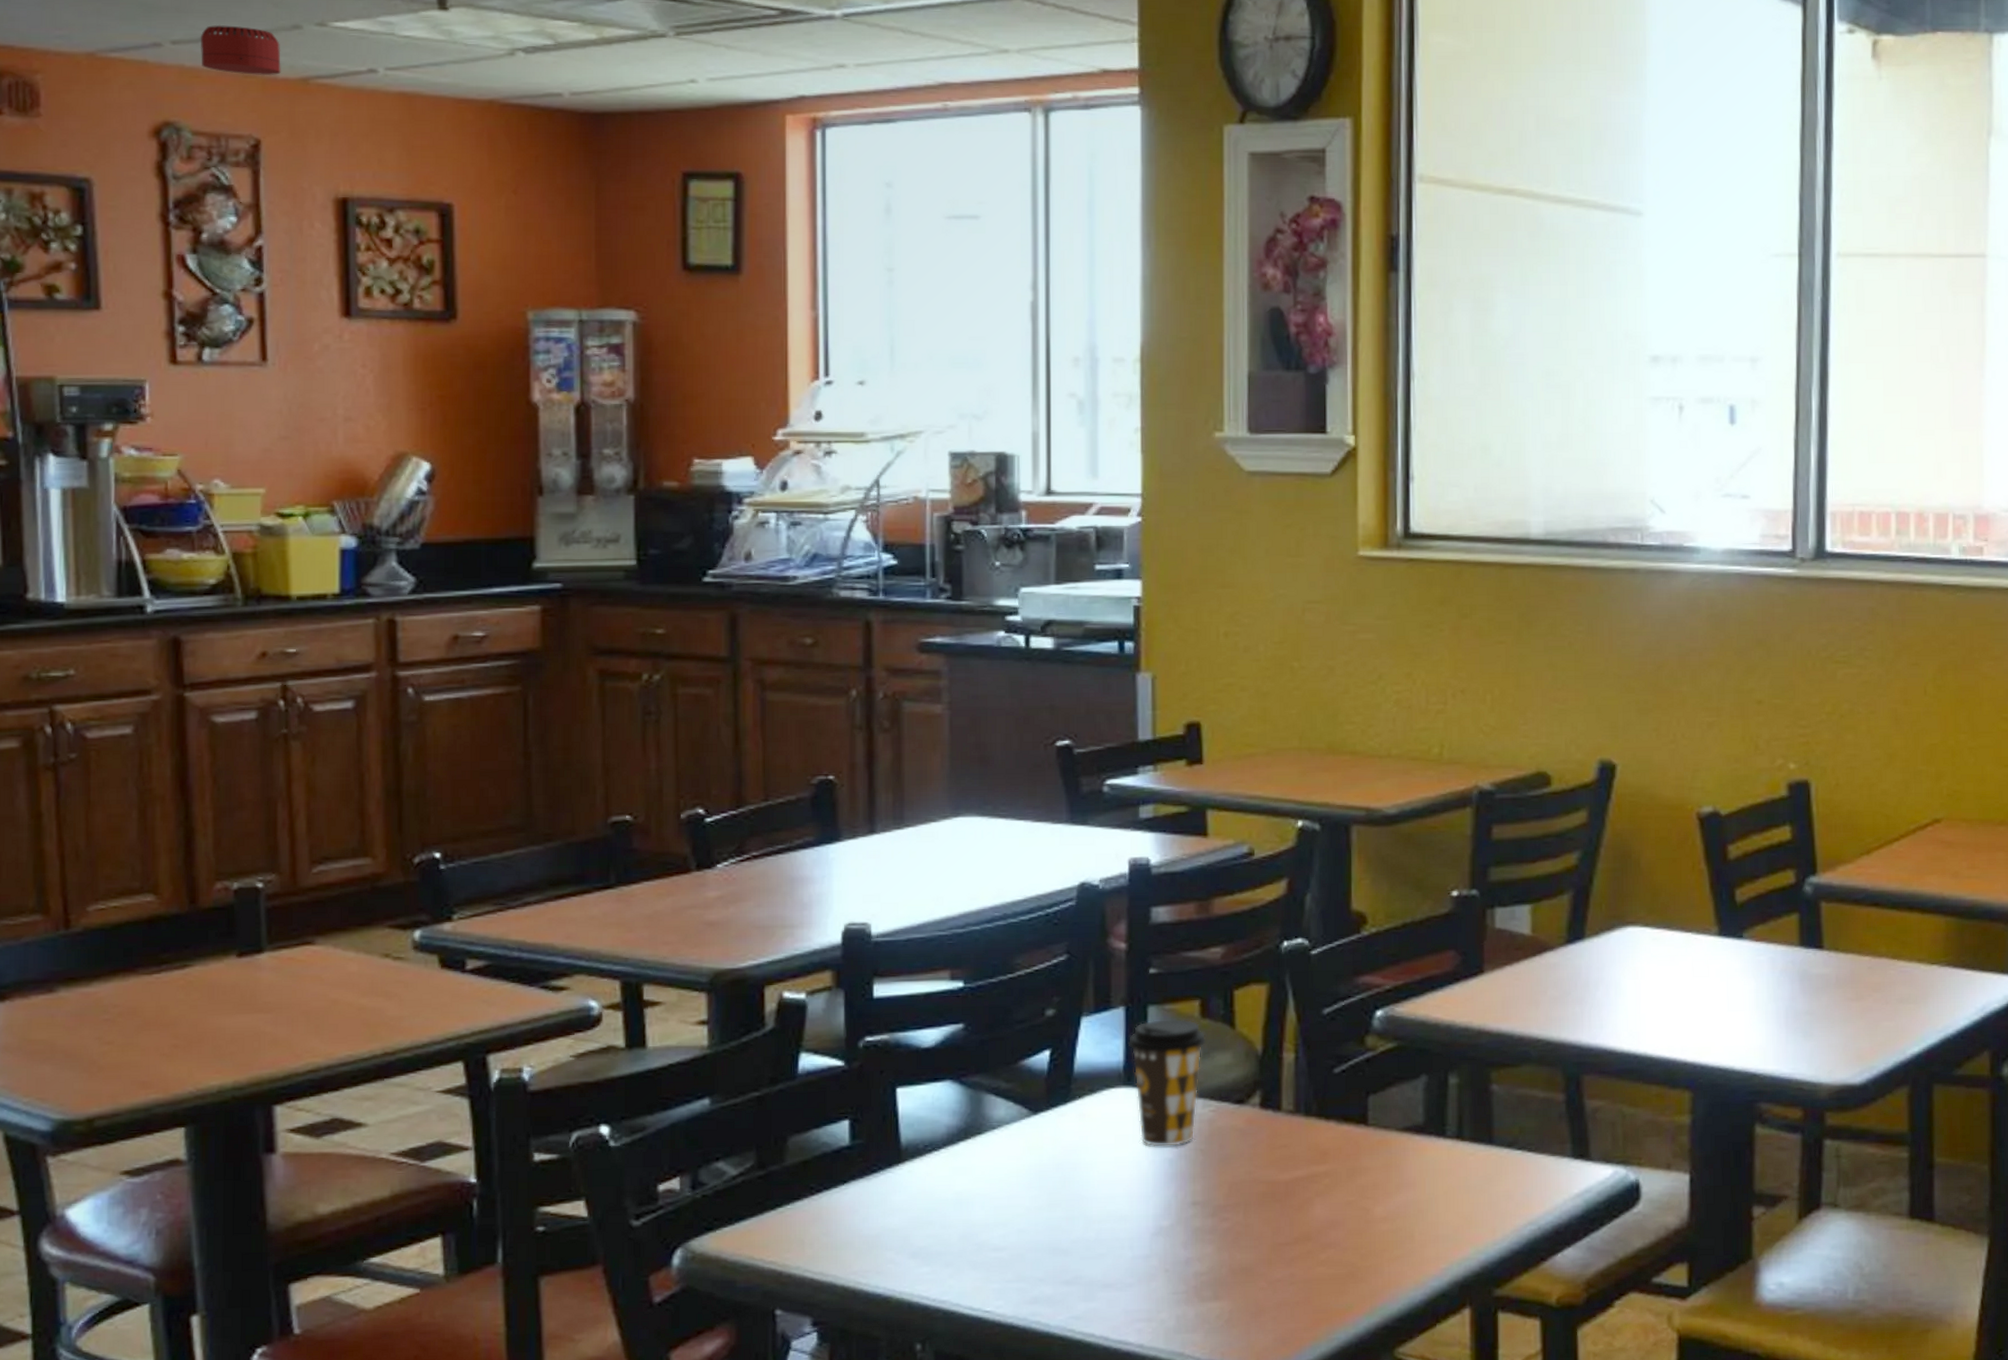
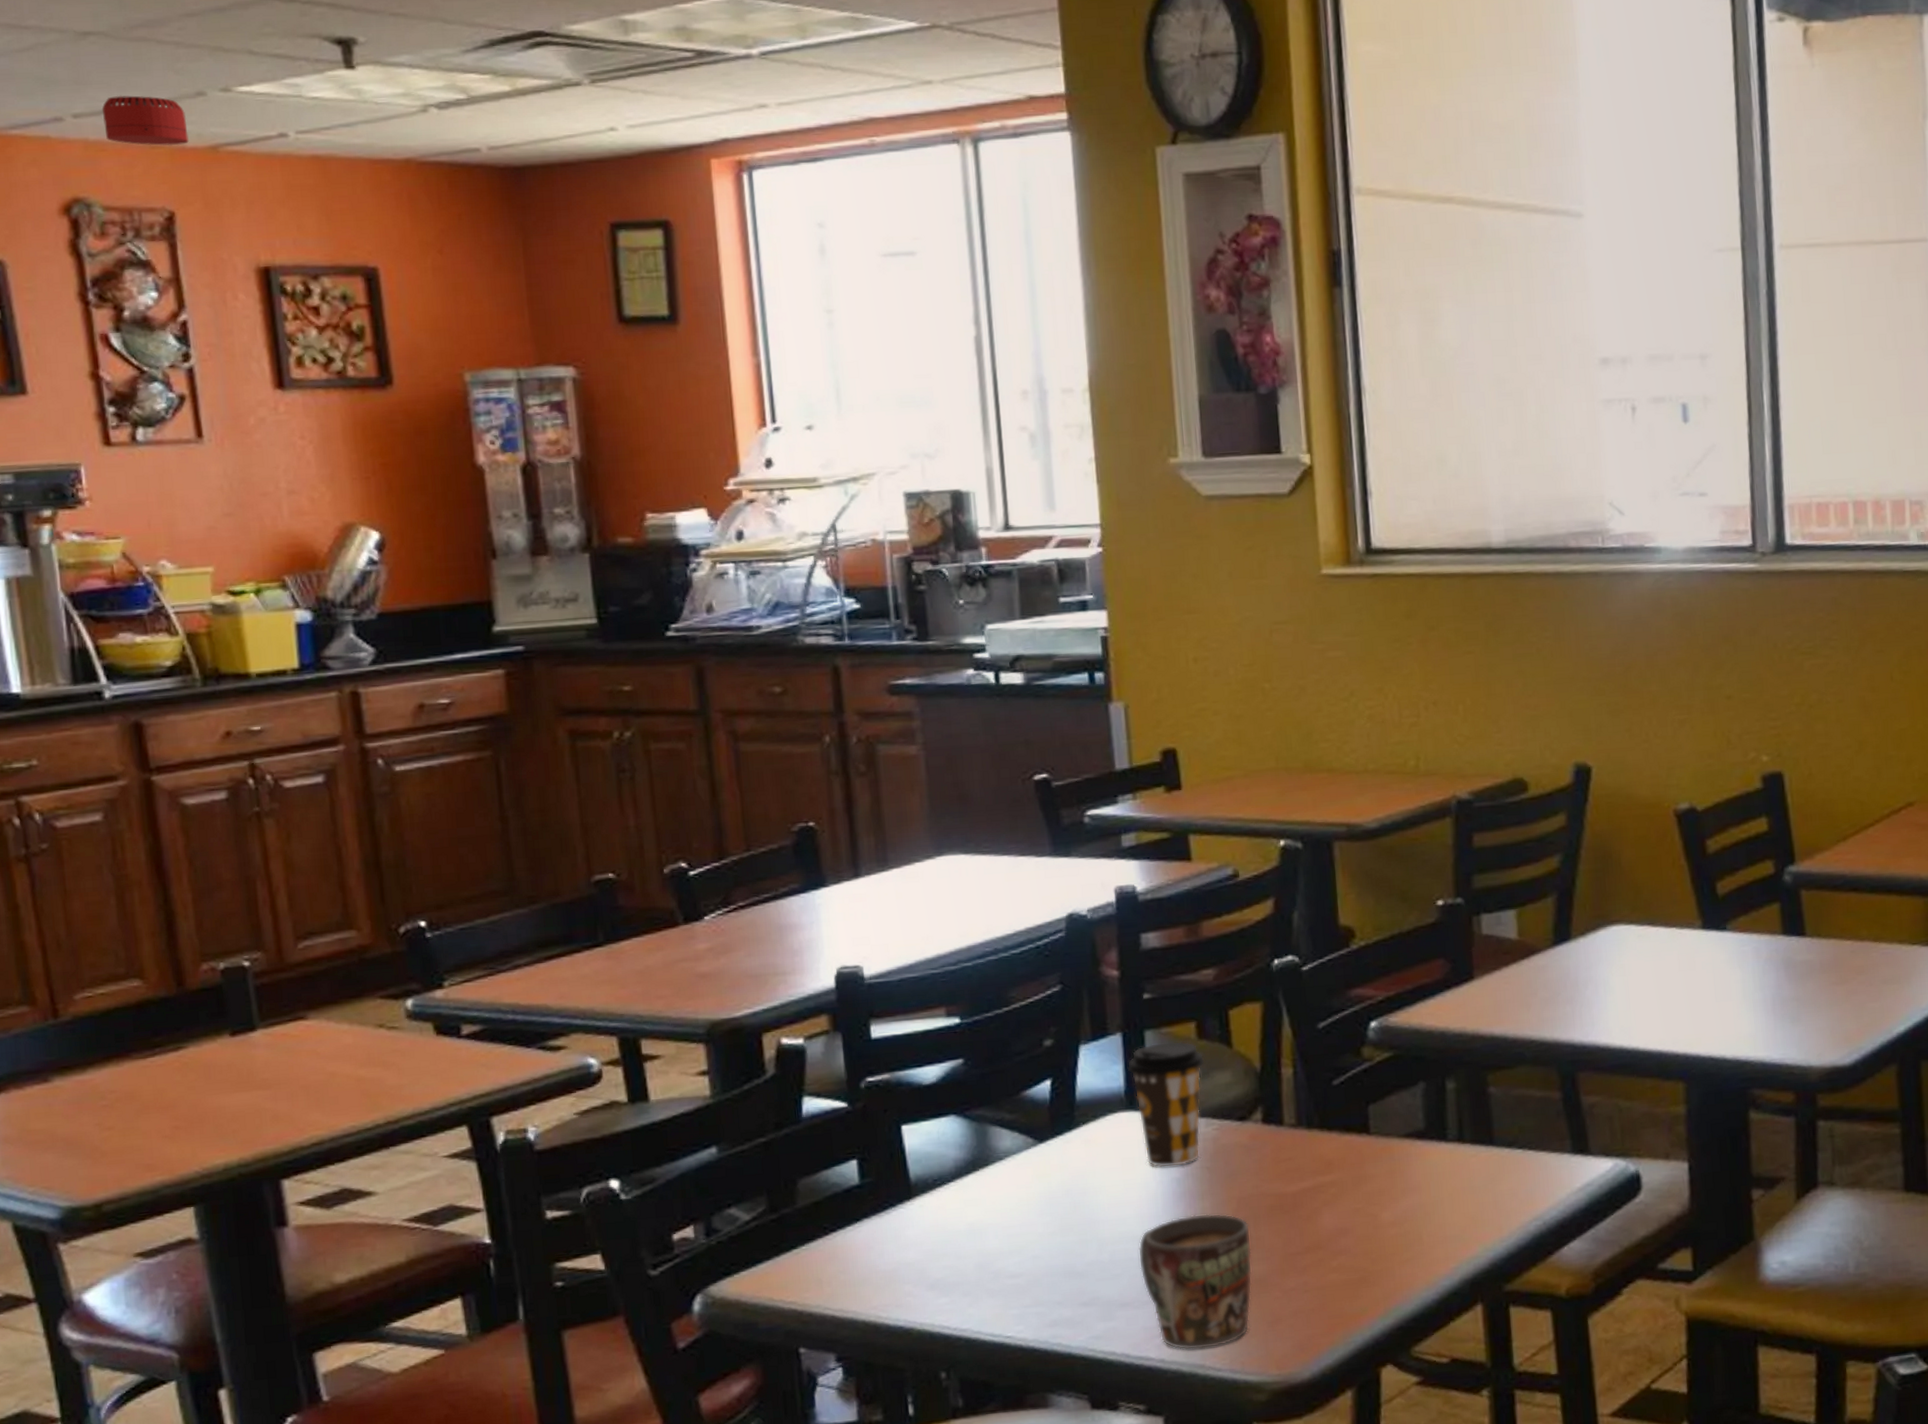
mug: none [1124,1197,1240,1337] -> present [1138,1213,1253,1351]

